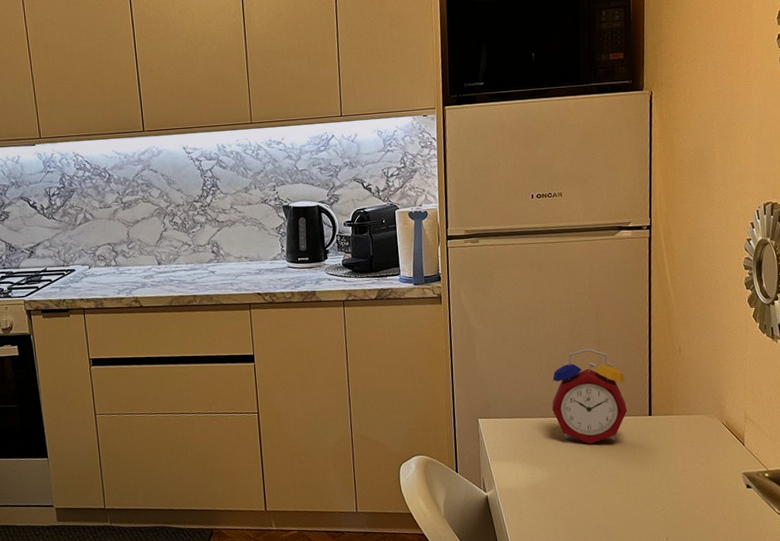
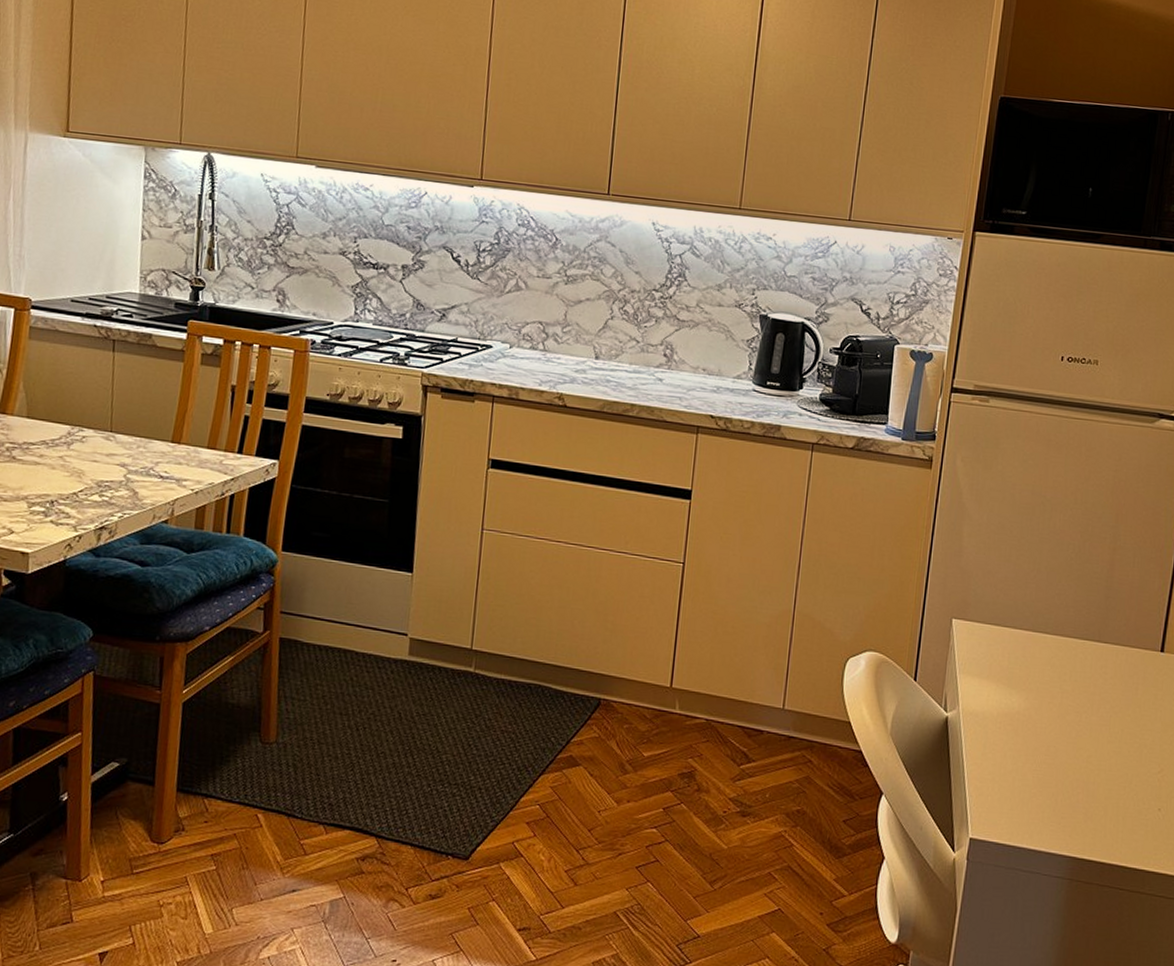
alarm clock: present [552,348,627,444] -> none [1044,555,1138,675]

